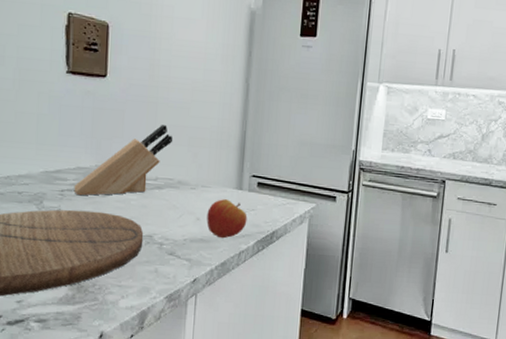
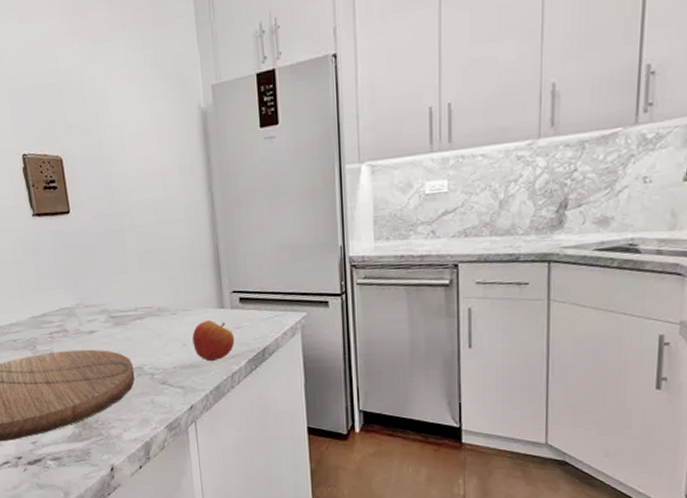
knife block: present [74,125,173,196] -> none [60,252,146,336]

